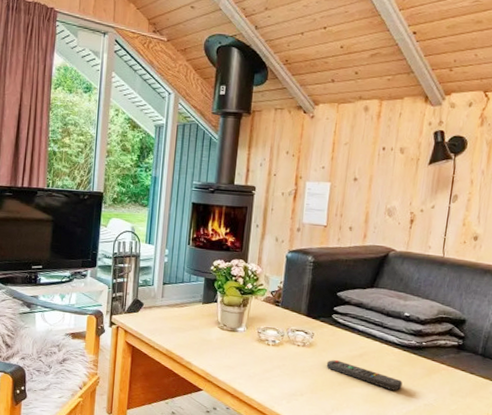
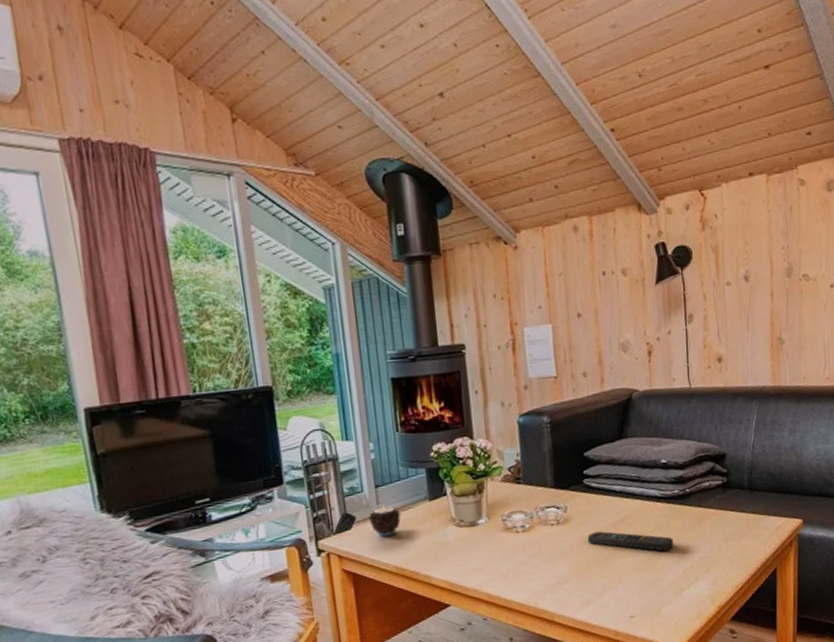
candle: none [153,299,179,324] -> present [368,505,401,537]

